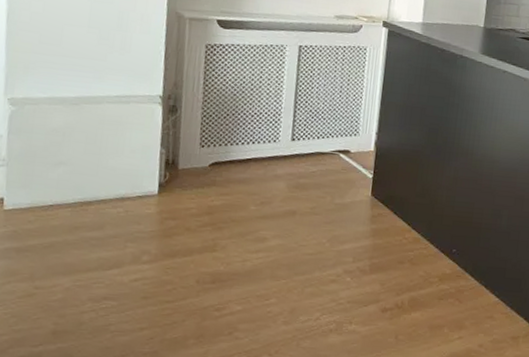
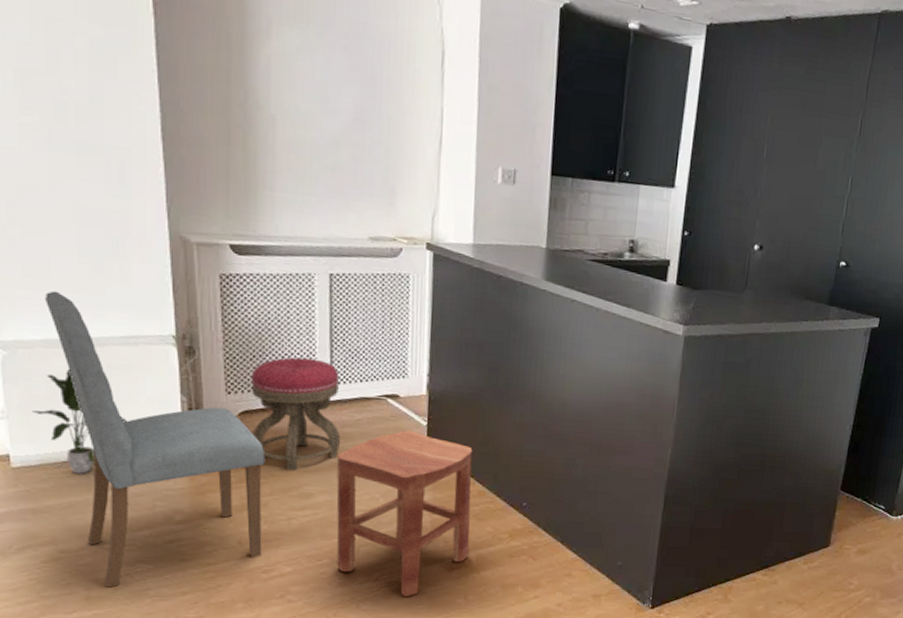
potted plant: none [30,123,111,217] -> present [32,368,126,474]
dining chair: none [55,56,229,323] -> present [45,291,265,588]
stool: none [220,116,300,217] -> present [251,357,341,471]
stool: none [282,181,411,336] -> present [336,430,473,597]

